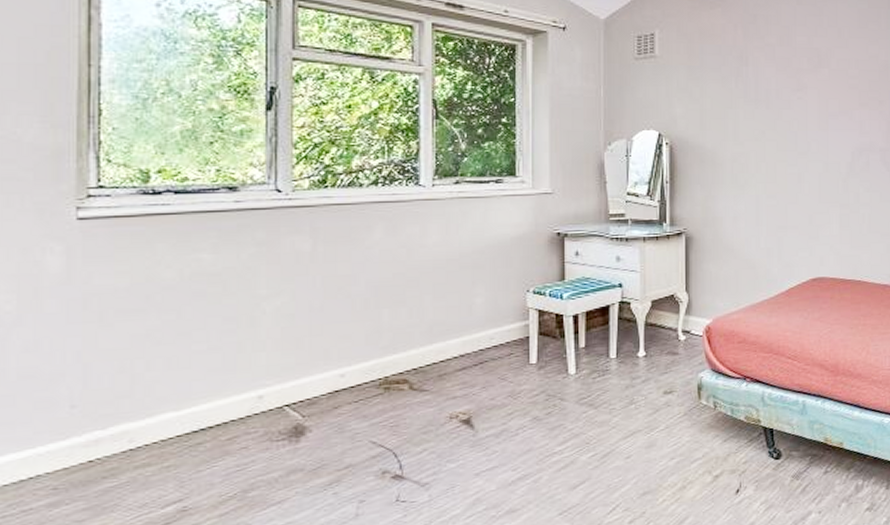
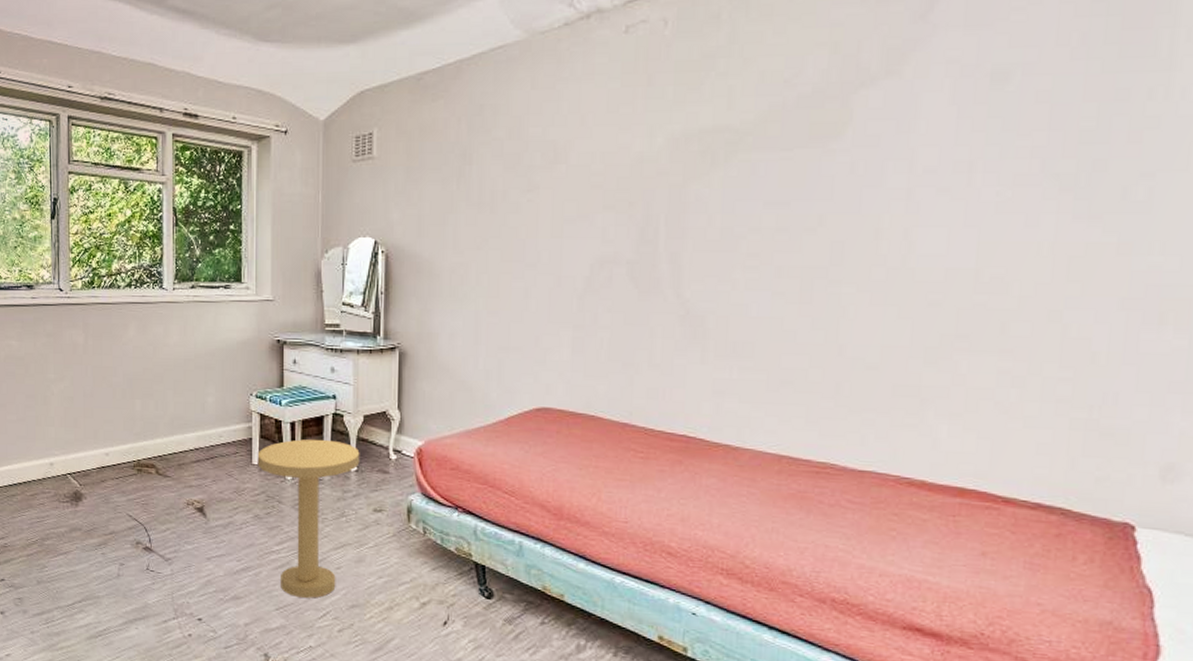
side table: none [536,328,648,496] -> present [257,439,360,598]

